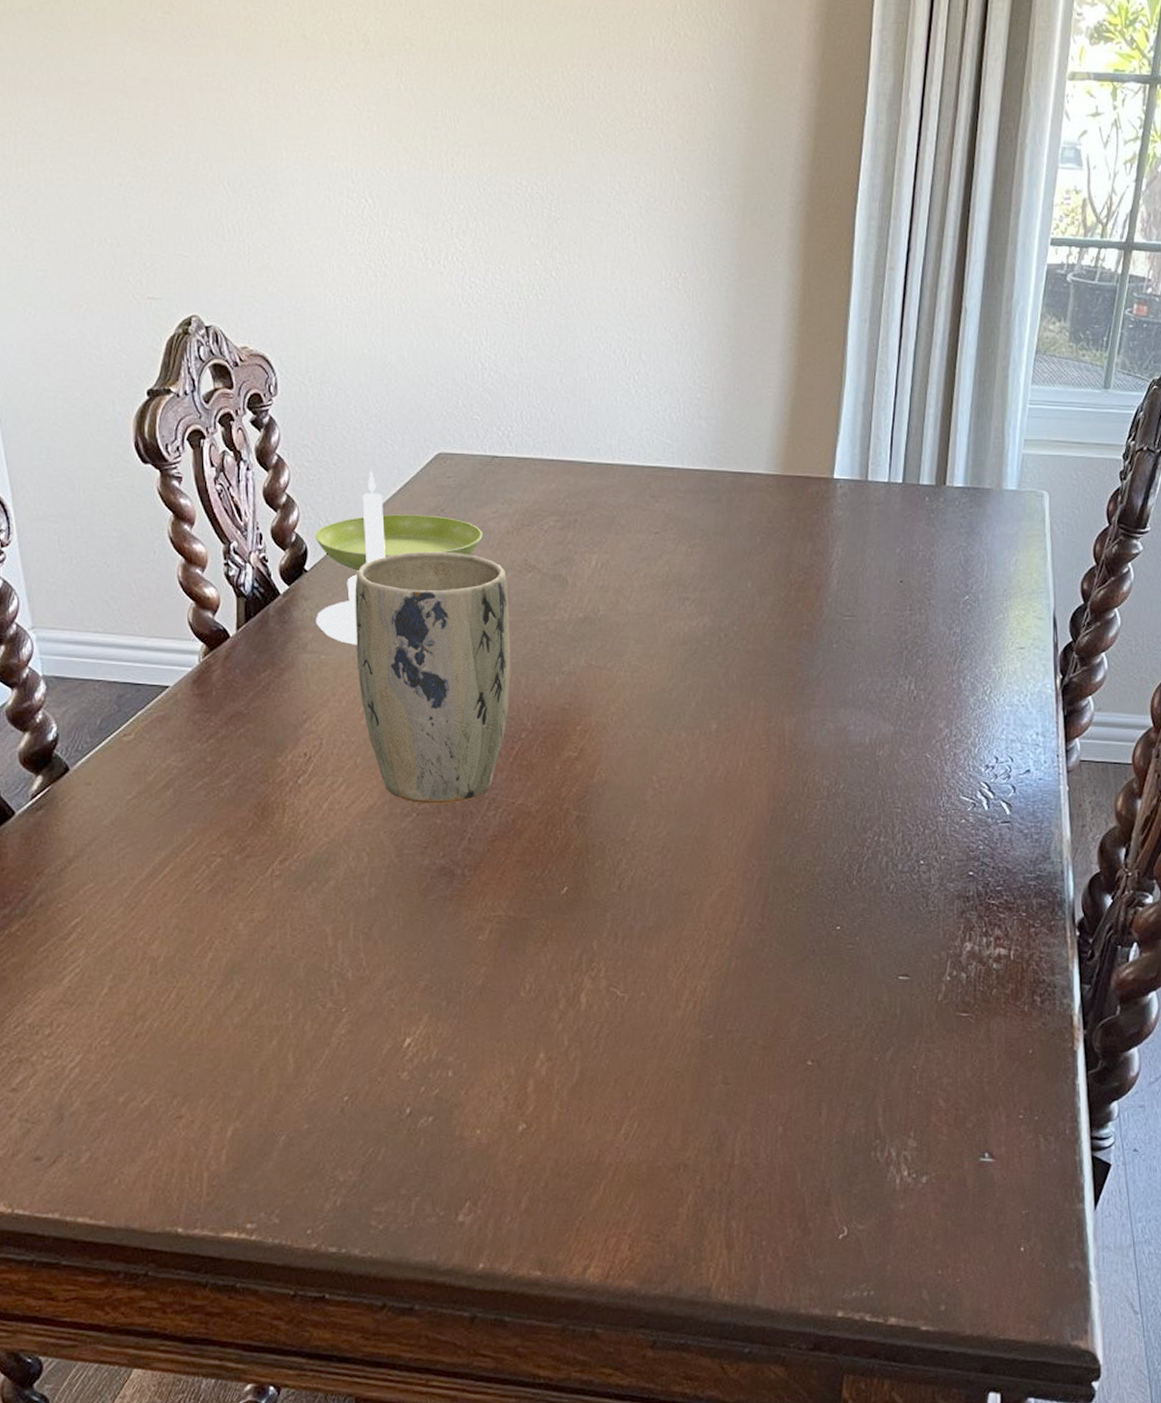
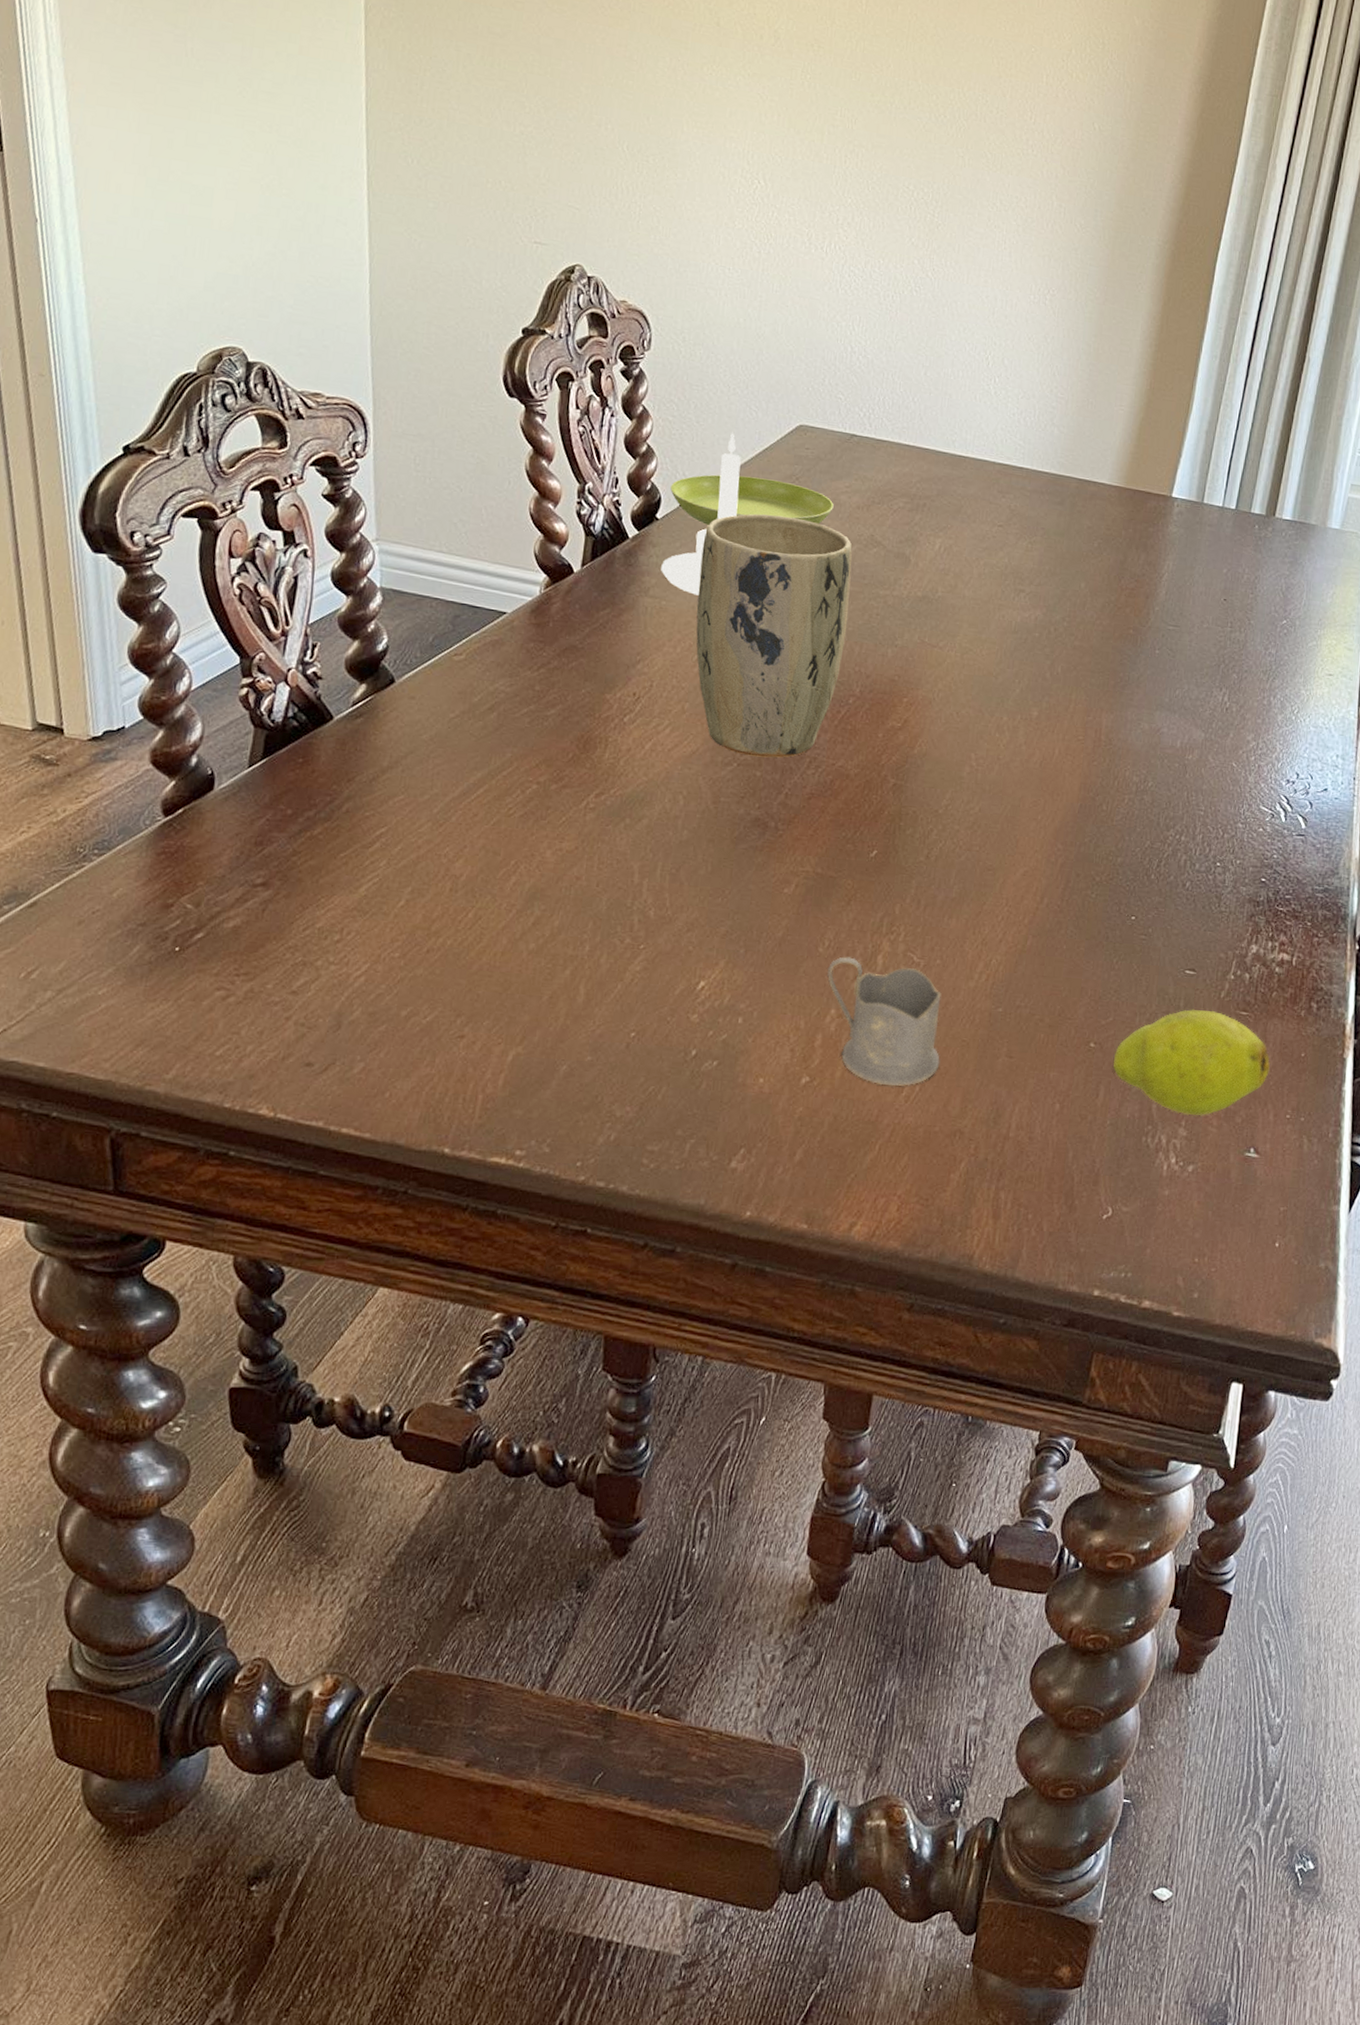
tea glass holder: none [531,998,656,1124] -> present [826,956,941,1086]
fruit: none [833,1015,997,1126] -> present [1113,1009,1270,1116]

